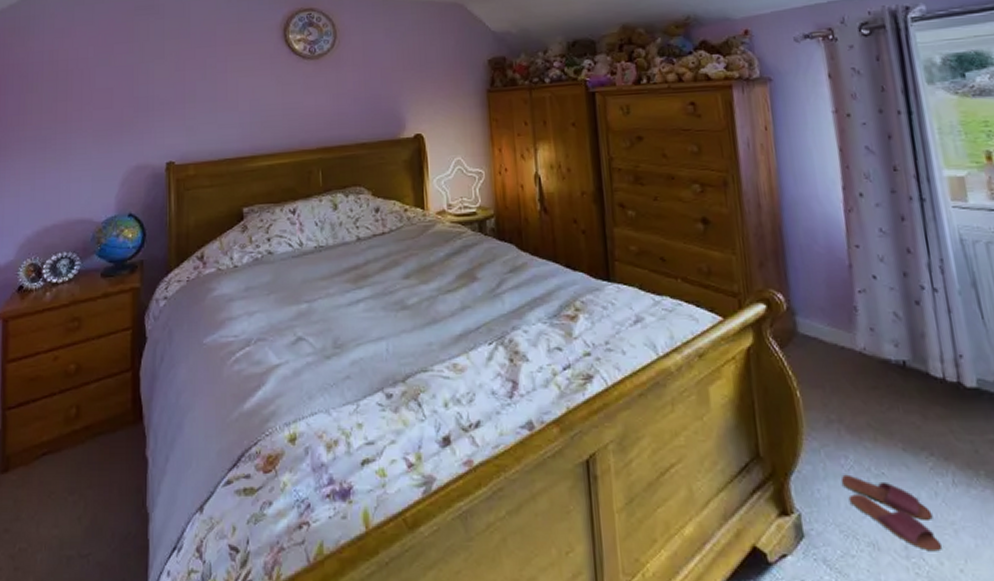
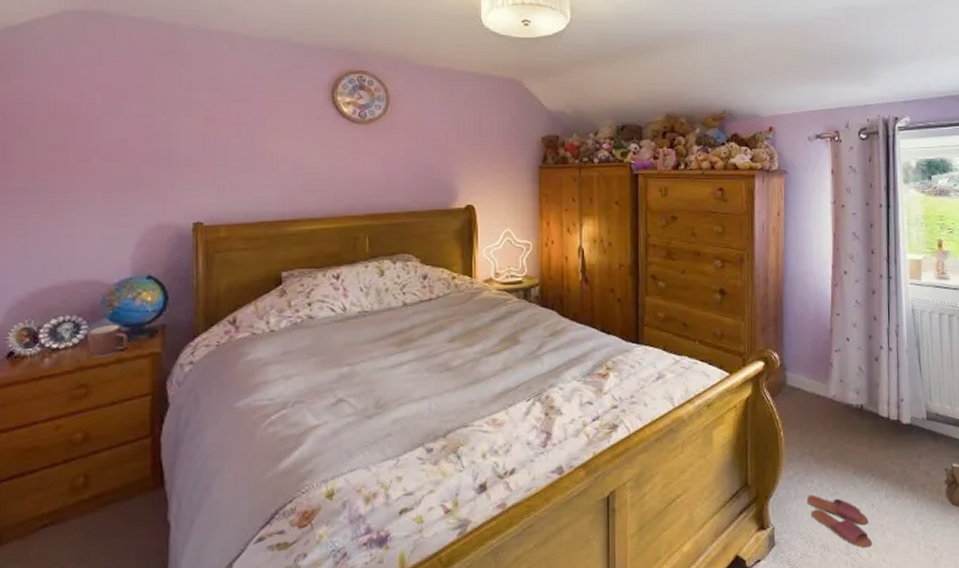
mug: none [80,260,114,293] -> present [87,324,129,358]

